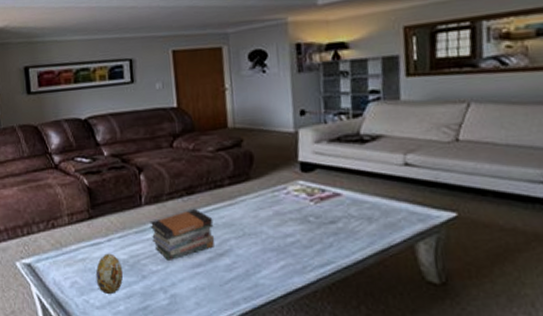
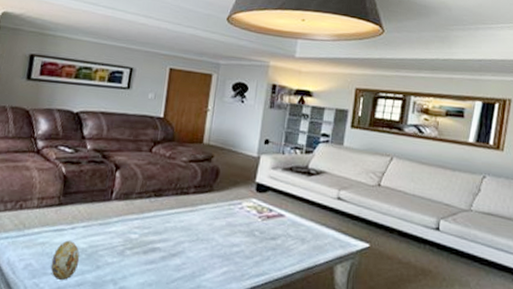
book stack: present [149,208,214,262] -> none [114,209,174,256]

